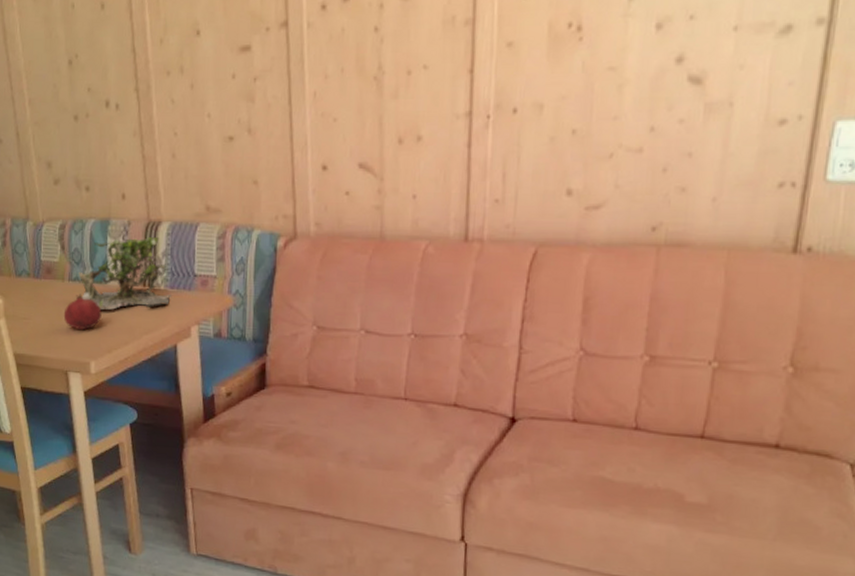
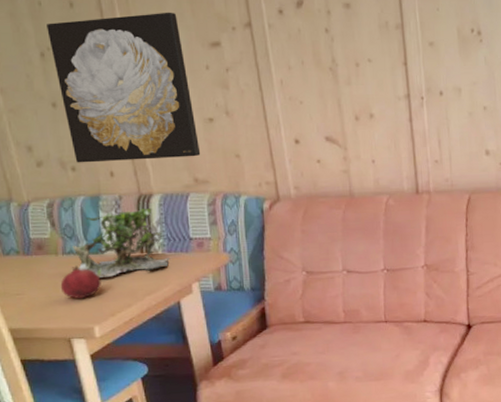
wall art: none [77,11,216,183] -> present [47,12,201,163]

